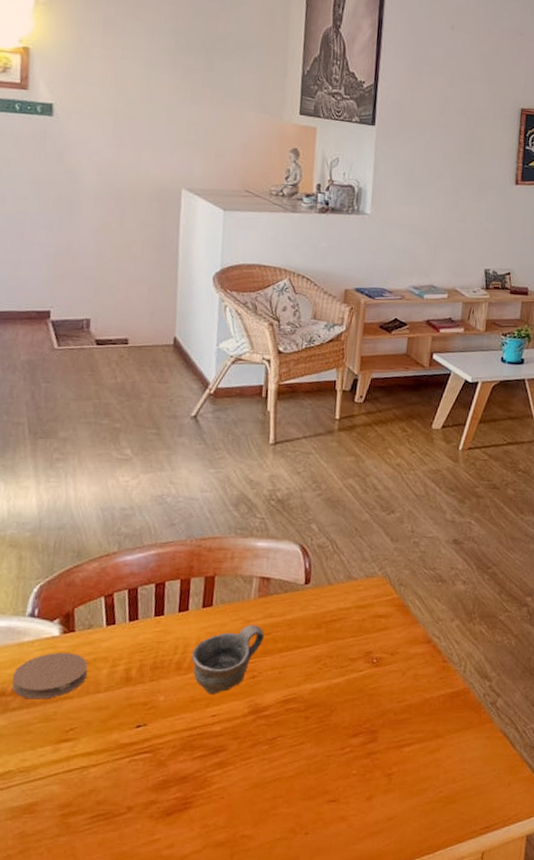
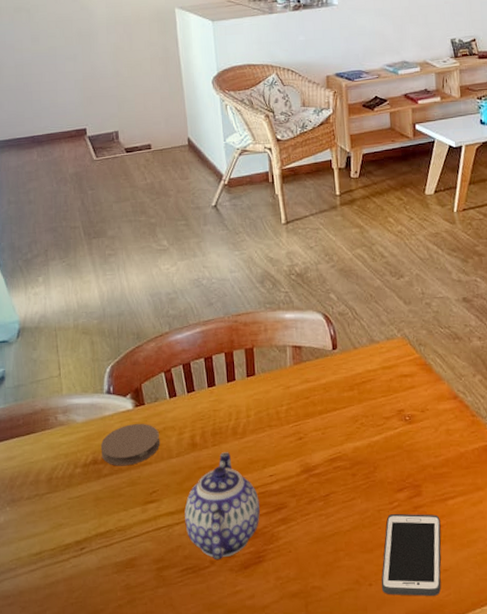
teapot: none [103,687,196,807] -> present [184,451,260,561]
cup: present [191,625,264,694] -> none [244,390,304,456]
cell phone: none [318,759,393,846] -> present [381,513,441,596]

